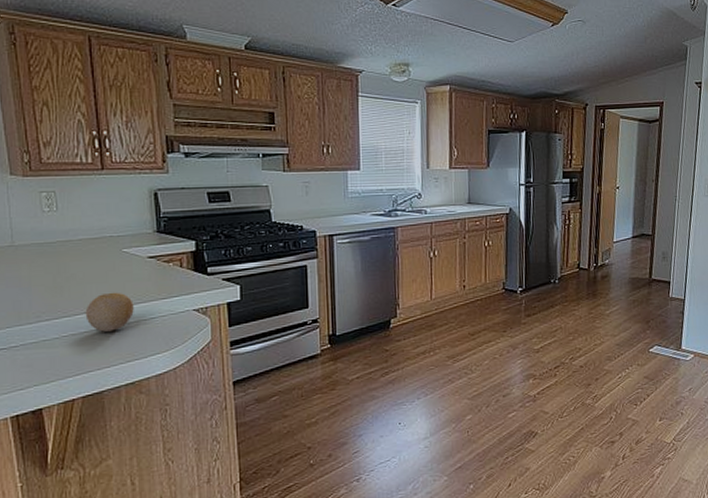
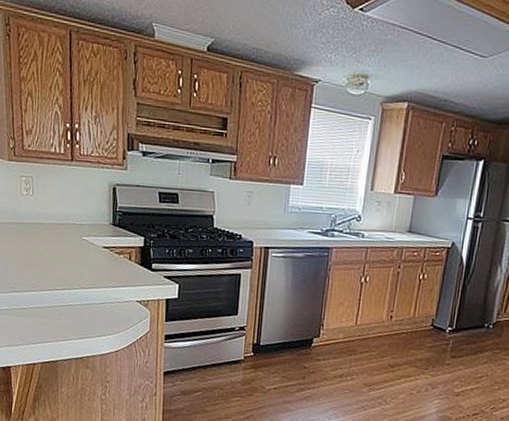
fruit: present [85,292,134,332] -> none [48,274,88,310]

